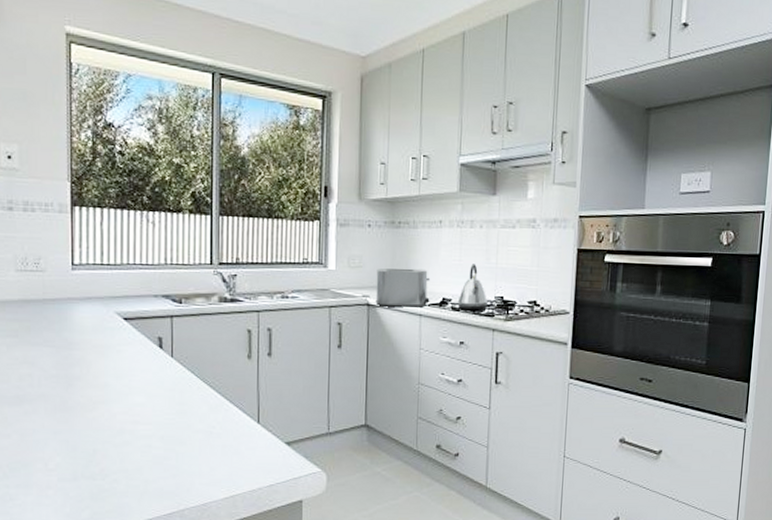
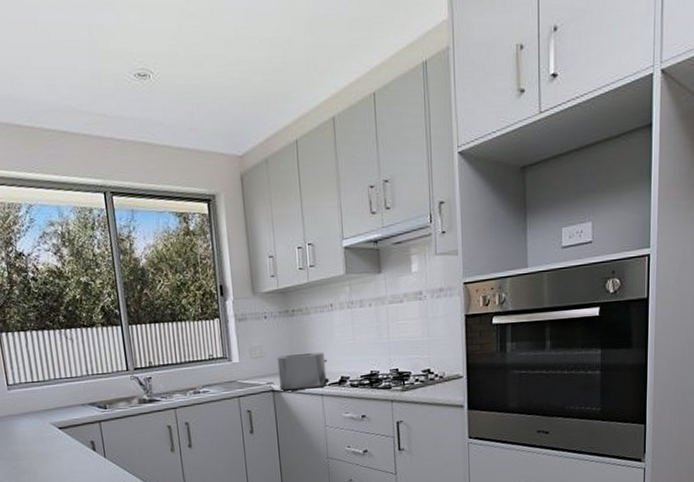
kettle: present [457,264,489,312] -> none [355,341,385,387]

